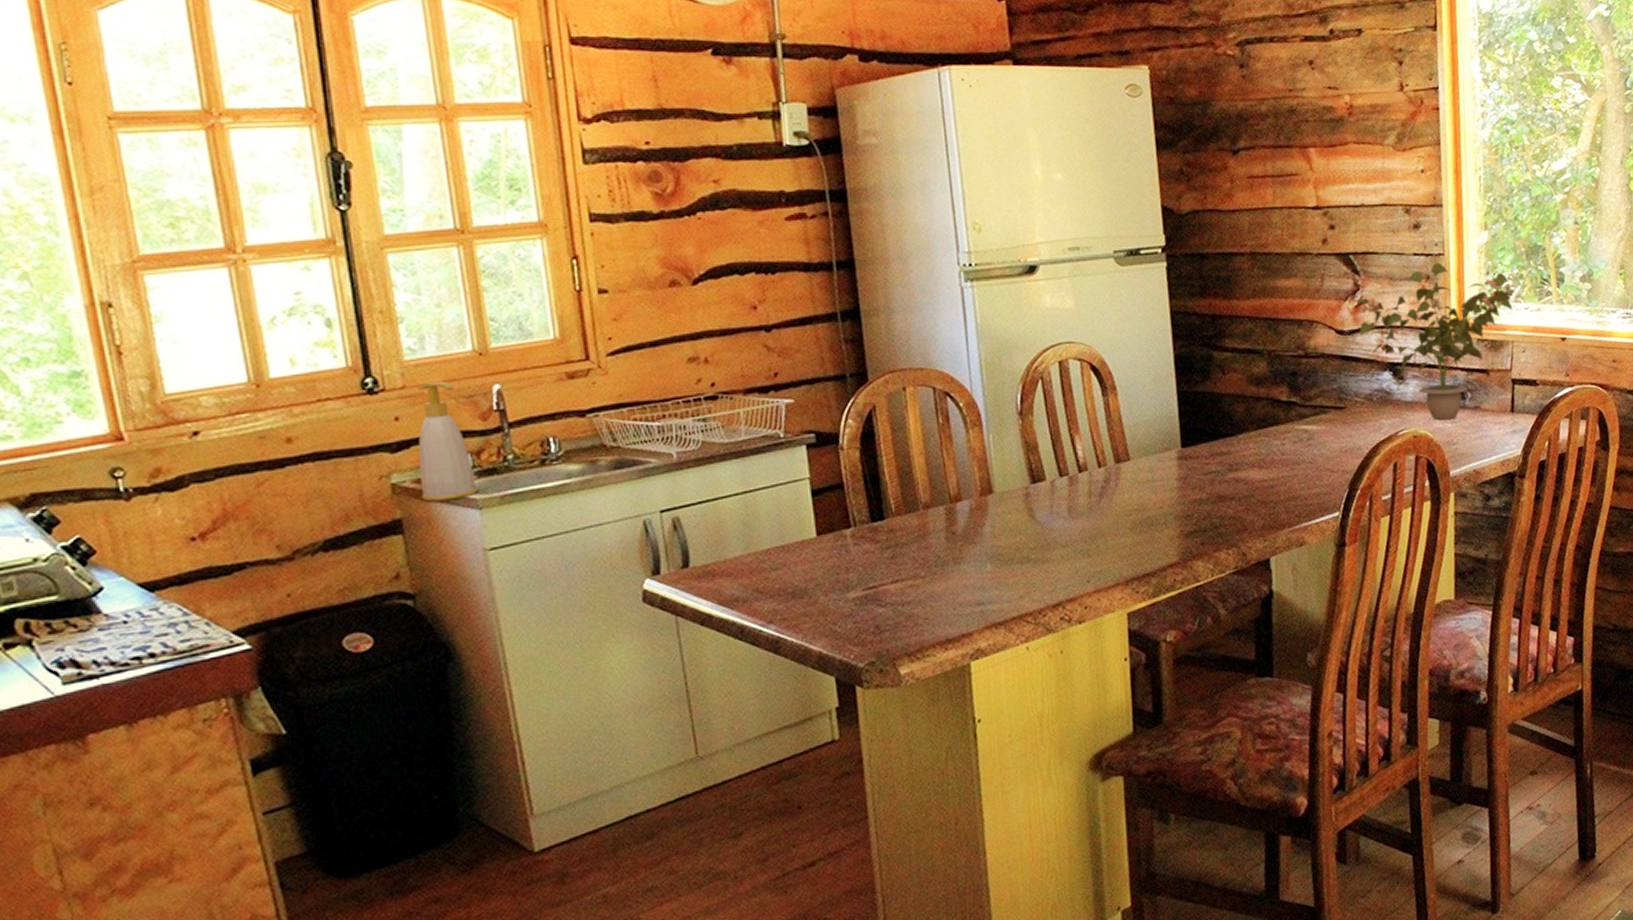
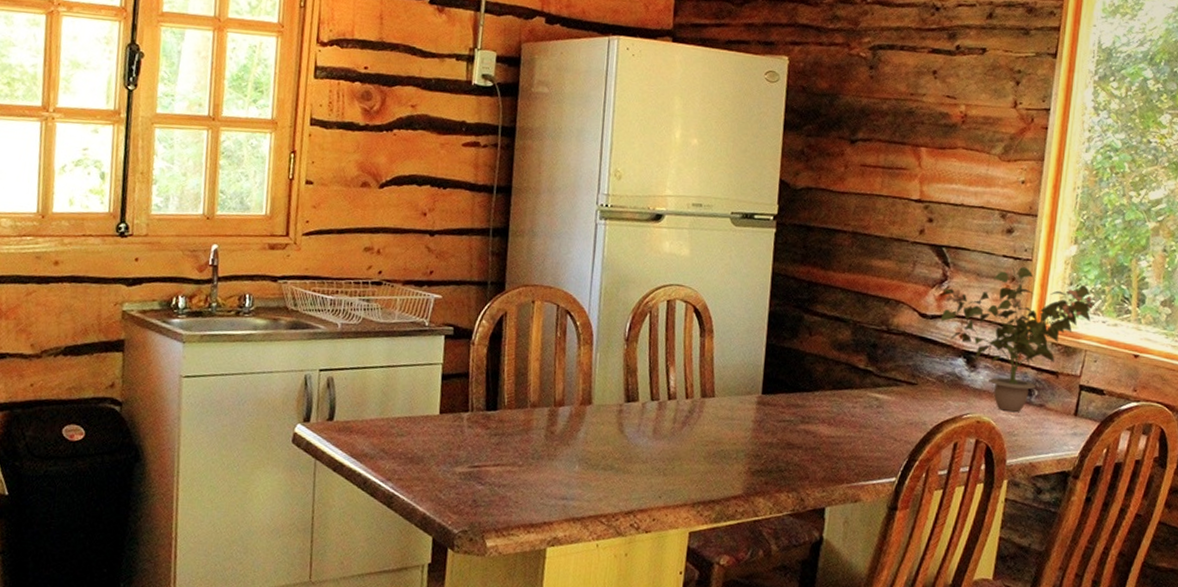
soap bottle: present [417,381,479,503] -> none [142,234,186,333]

